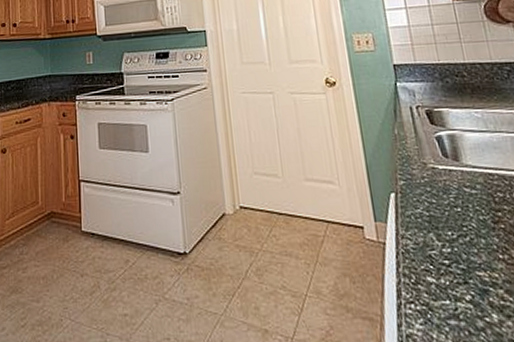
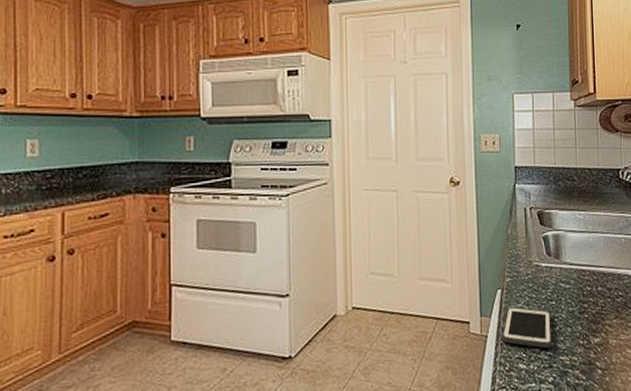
cell phone: none [402,212,464,261] -> present [503,307,552,348]

